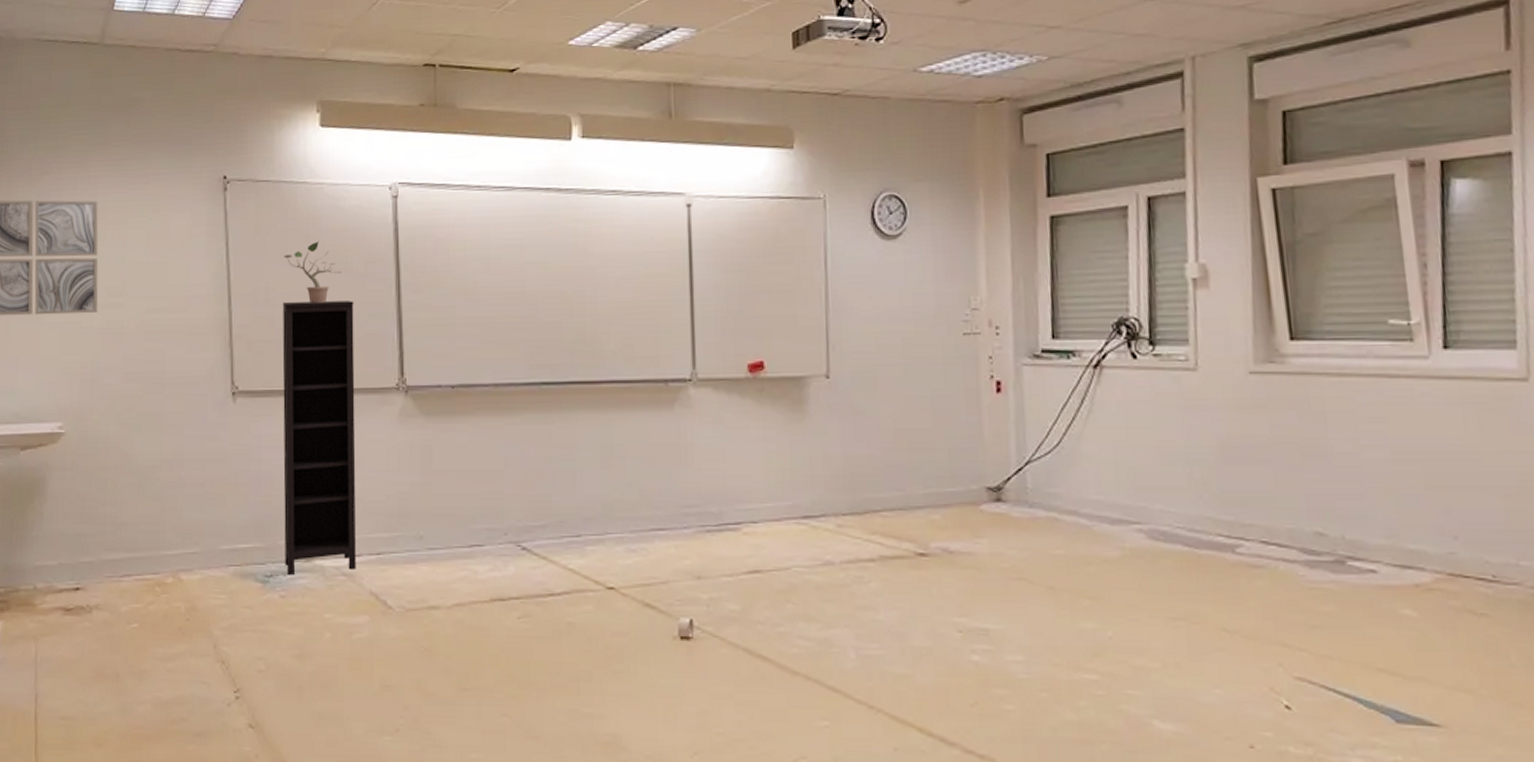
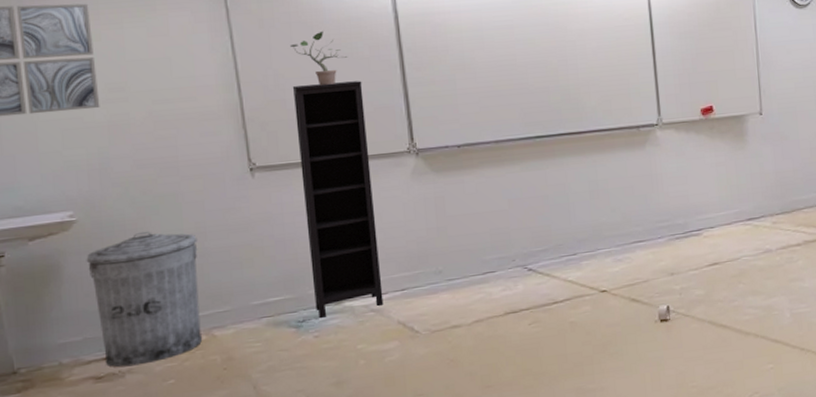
trash can: none [69,452,174,602] -> present [86,231,202,368]

